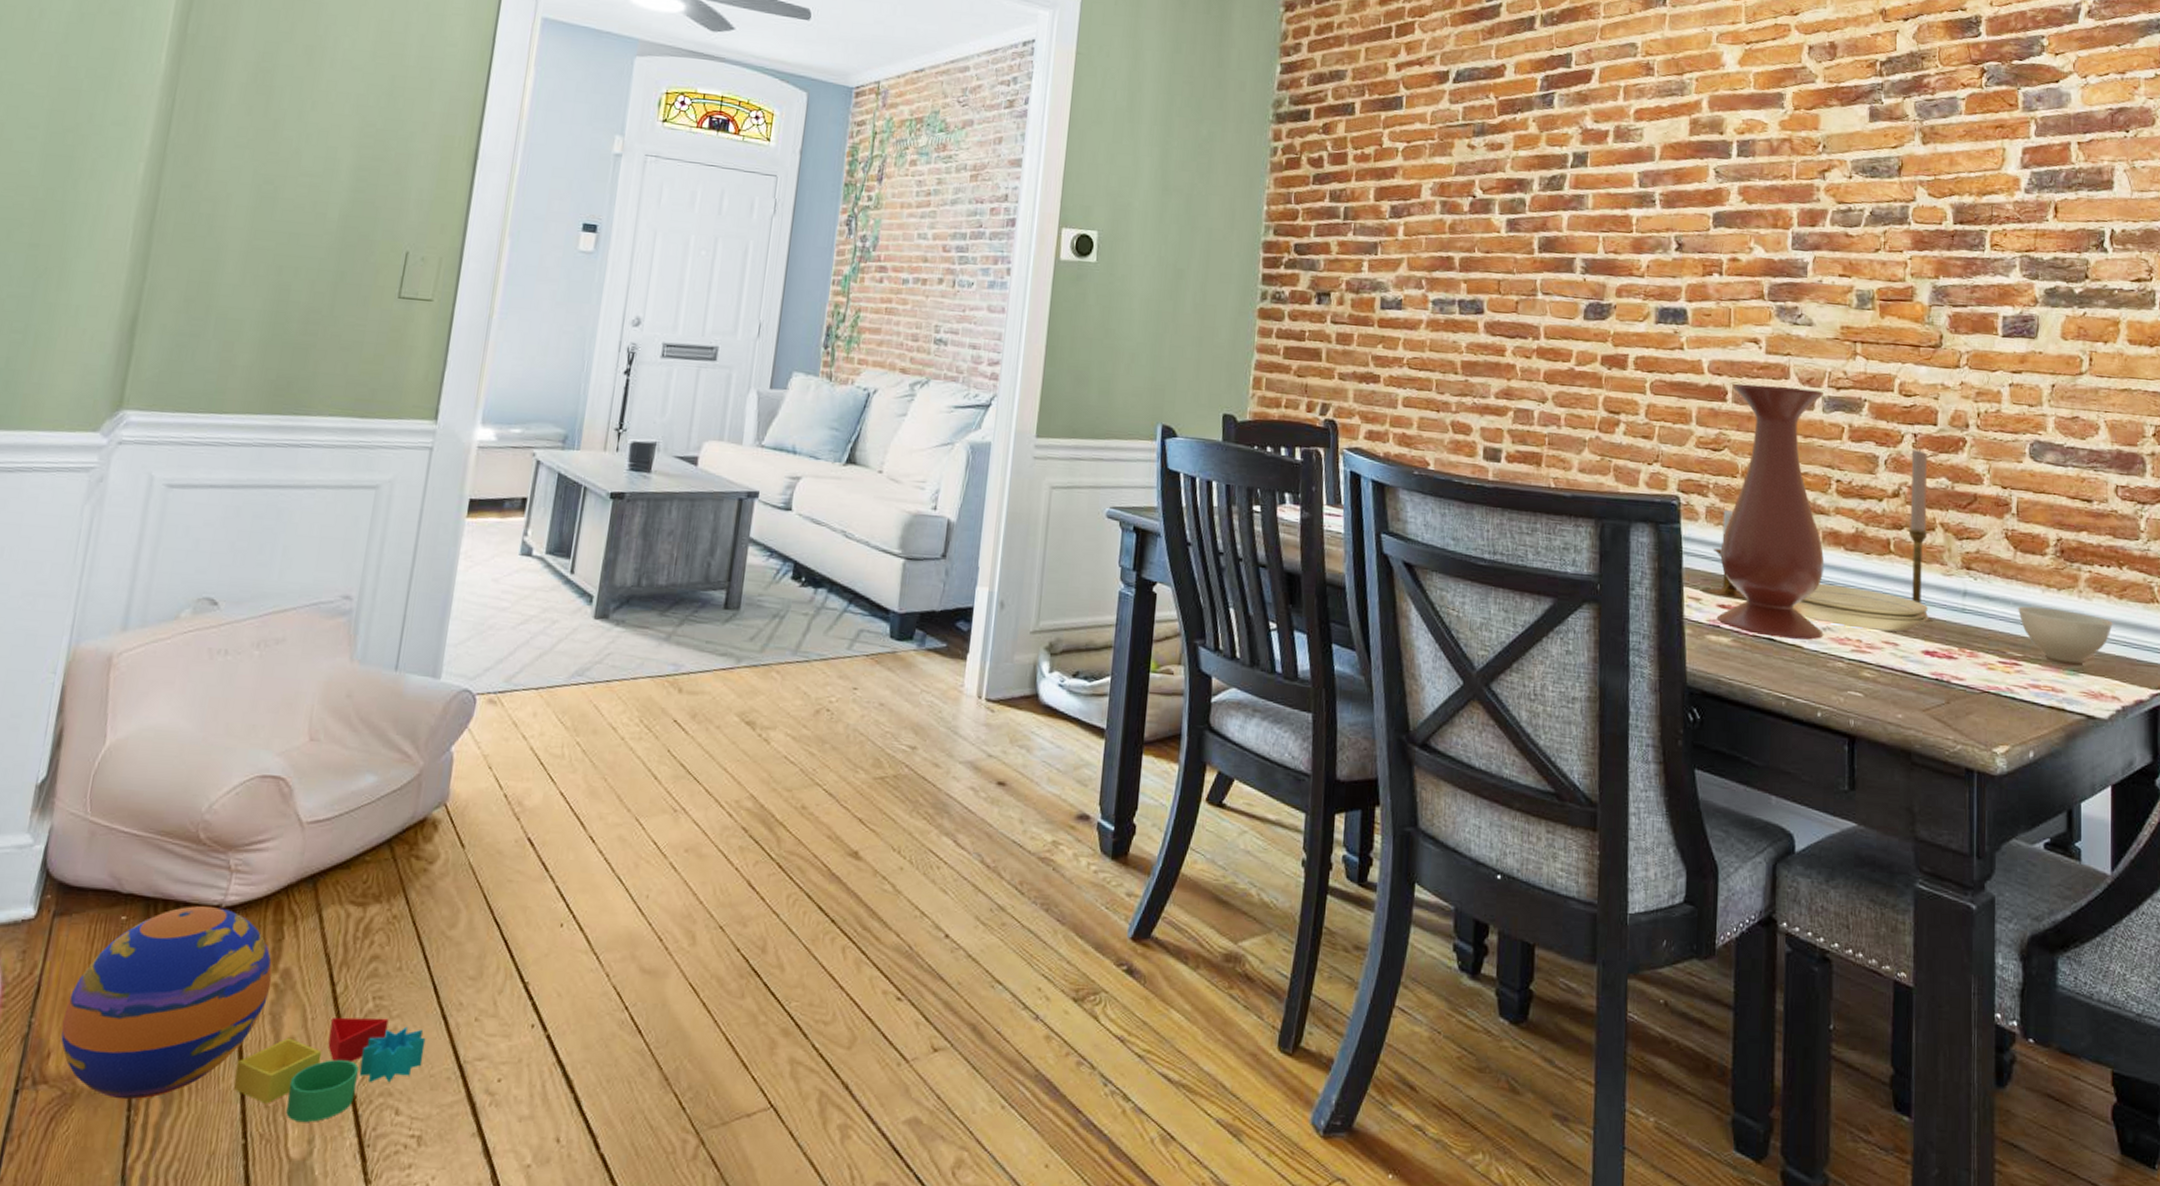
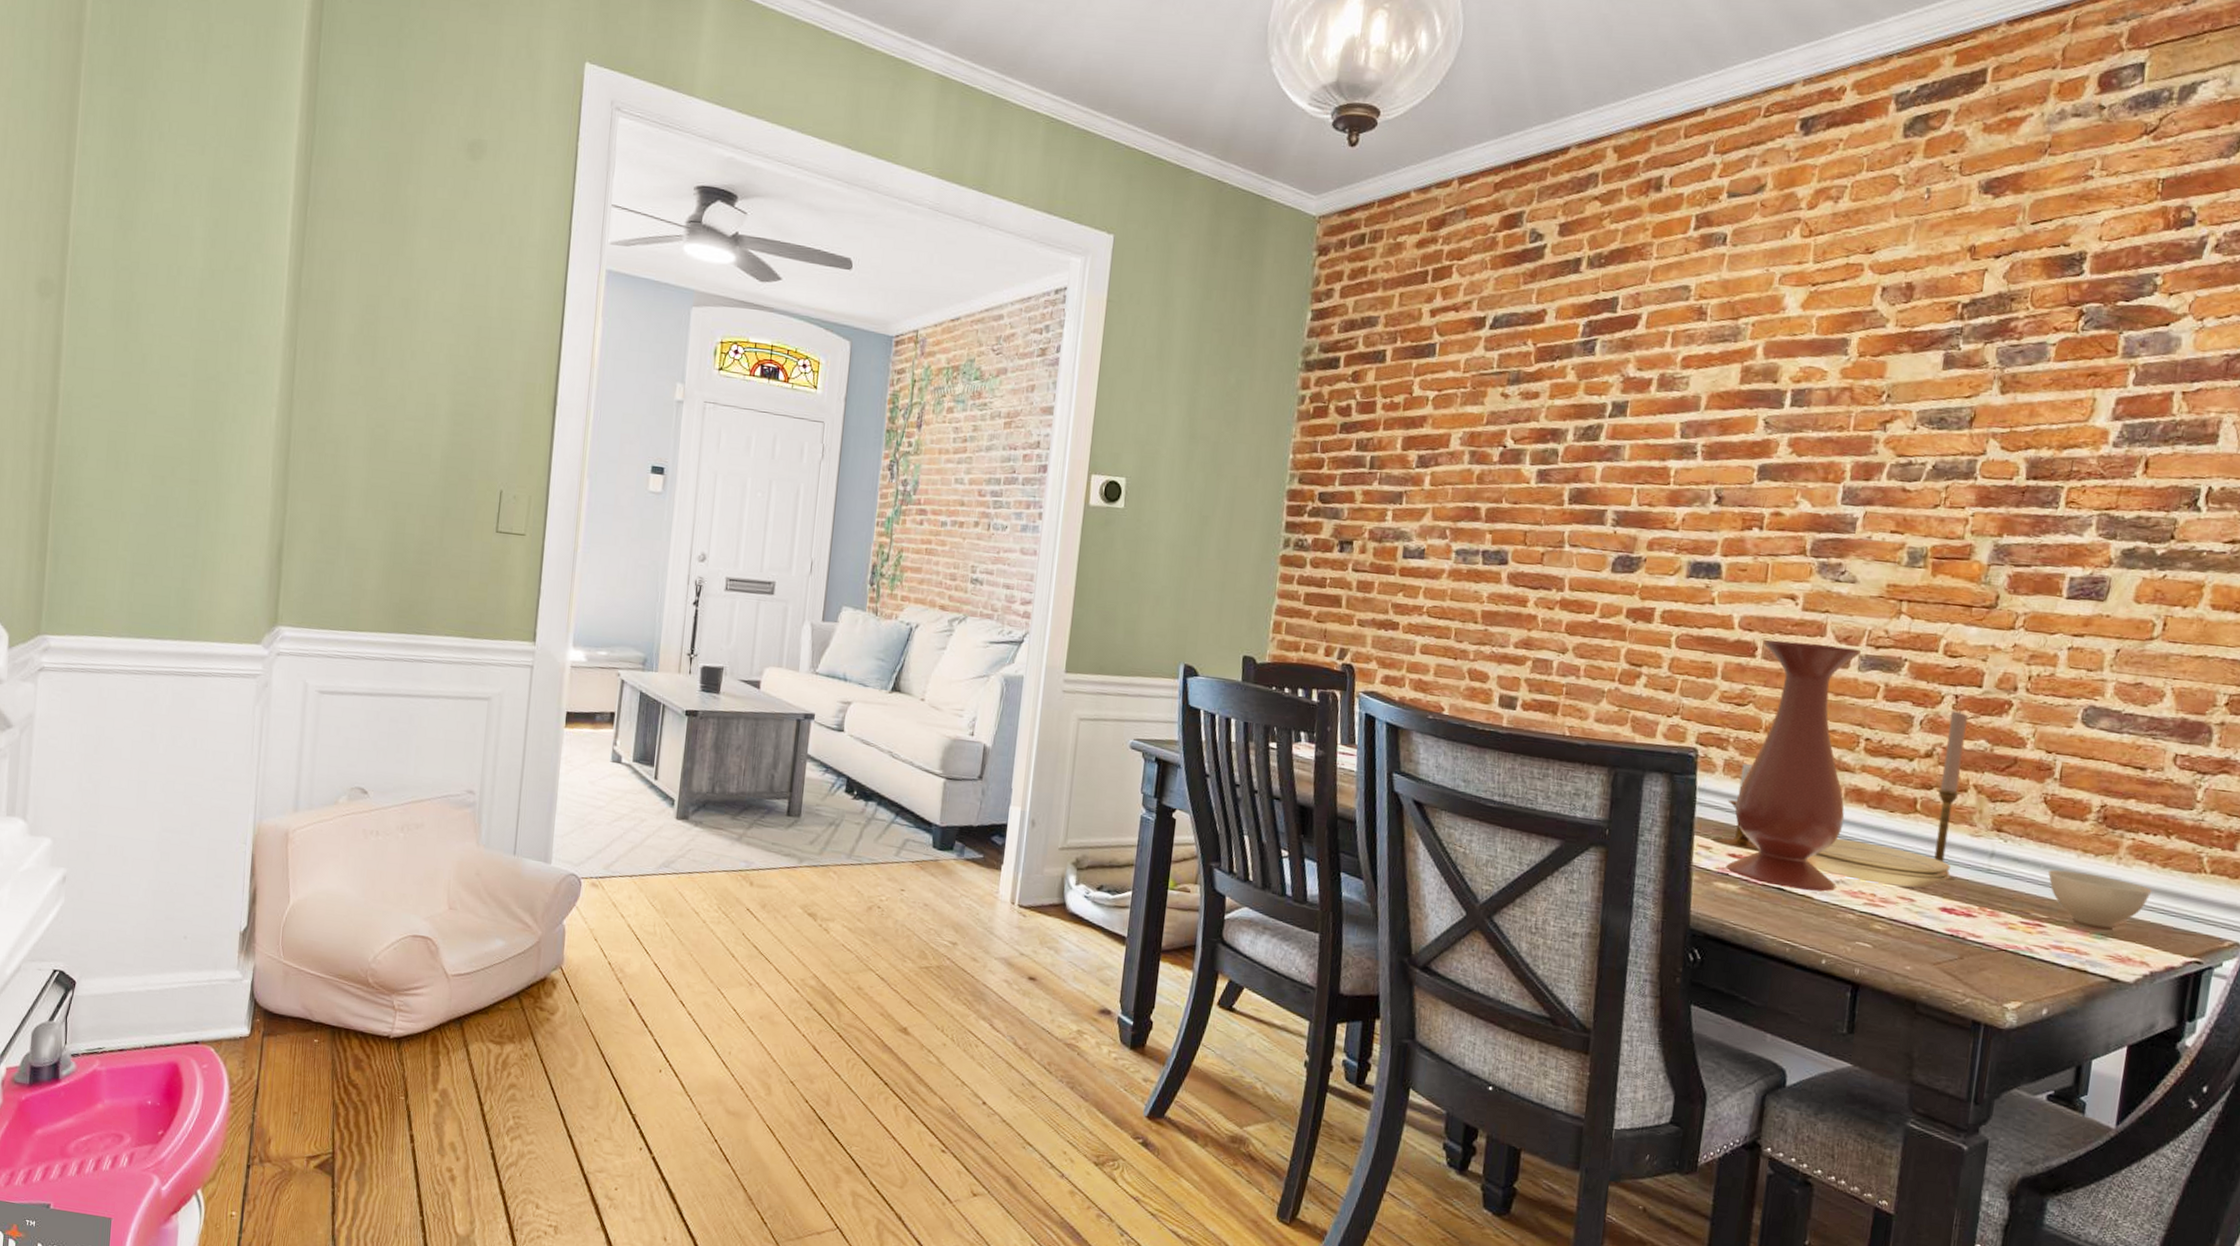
ball: present [61,905,272,1100] -> none [277,1035,433,1180]
toy blocks: present [234,1017,426,1122] -> none [410,1130,556,1208]

